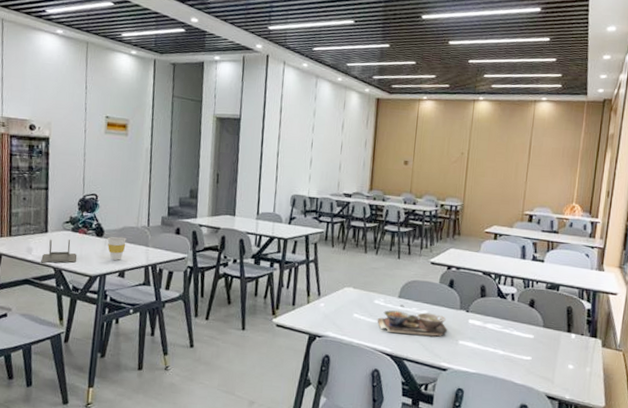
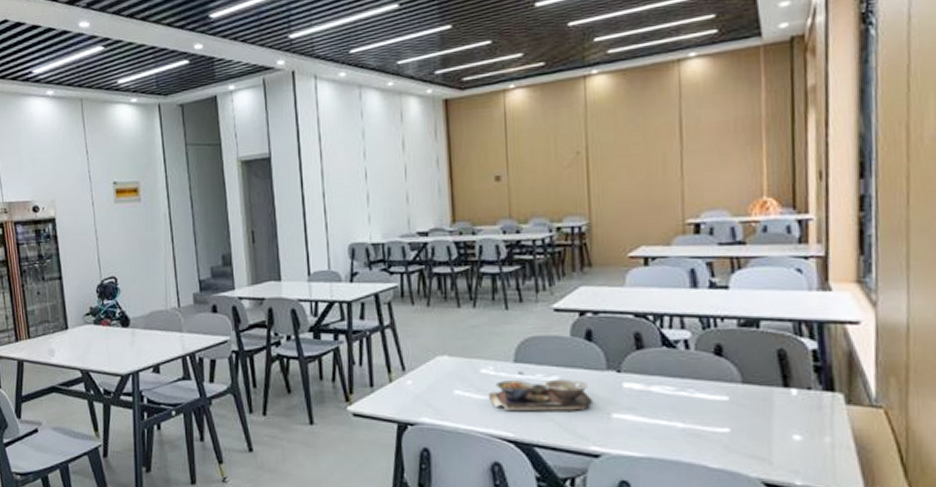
napkin holder: present [41,239,77,263] -> none [65,335,103,366]
cup: present [107,236,127,260] -> none [134,324,157,353]

